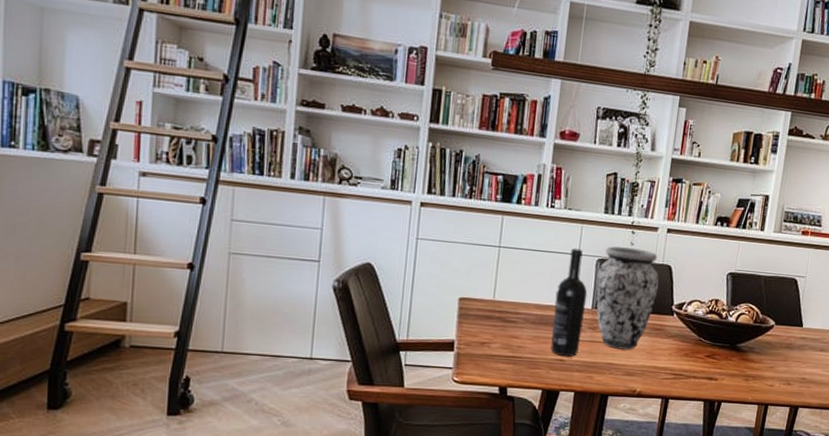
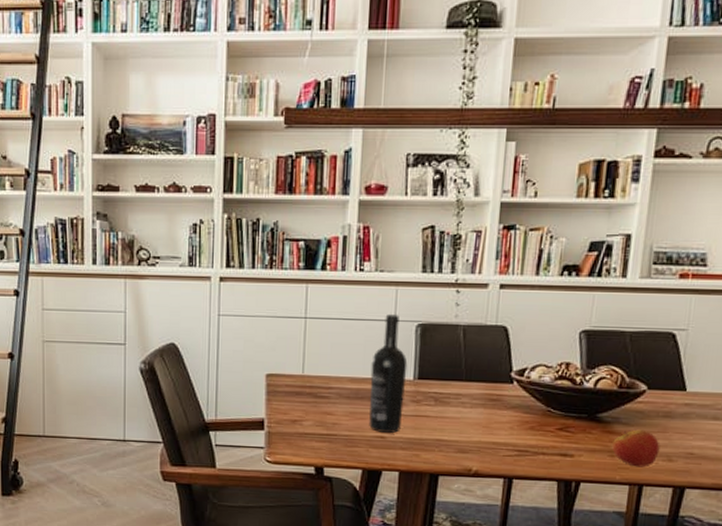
vase: present [596,246,660,350] -> none [417,309,493,424]
apple: none [747,358,782,390] -> present [612,429,660,468]

